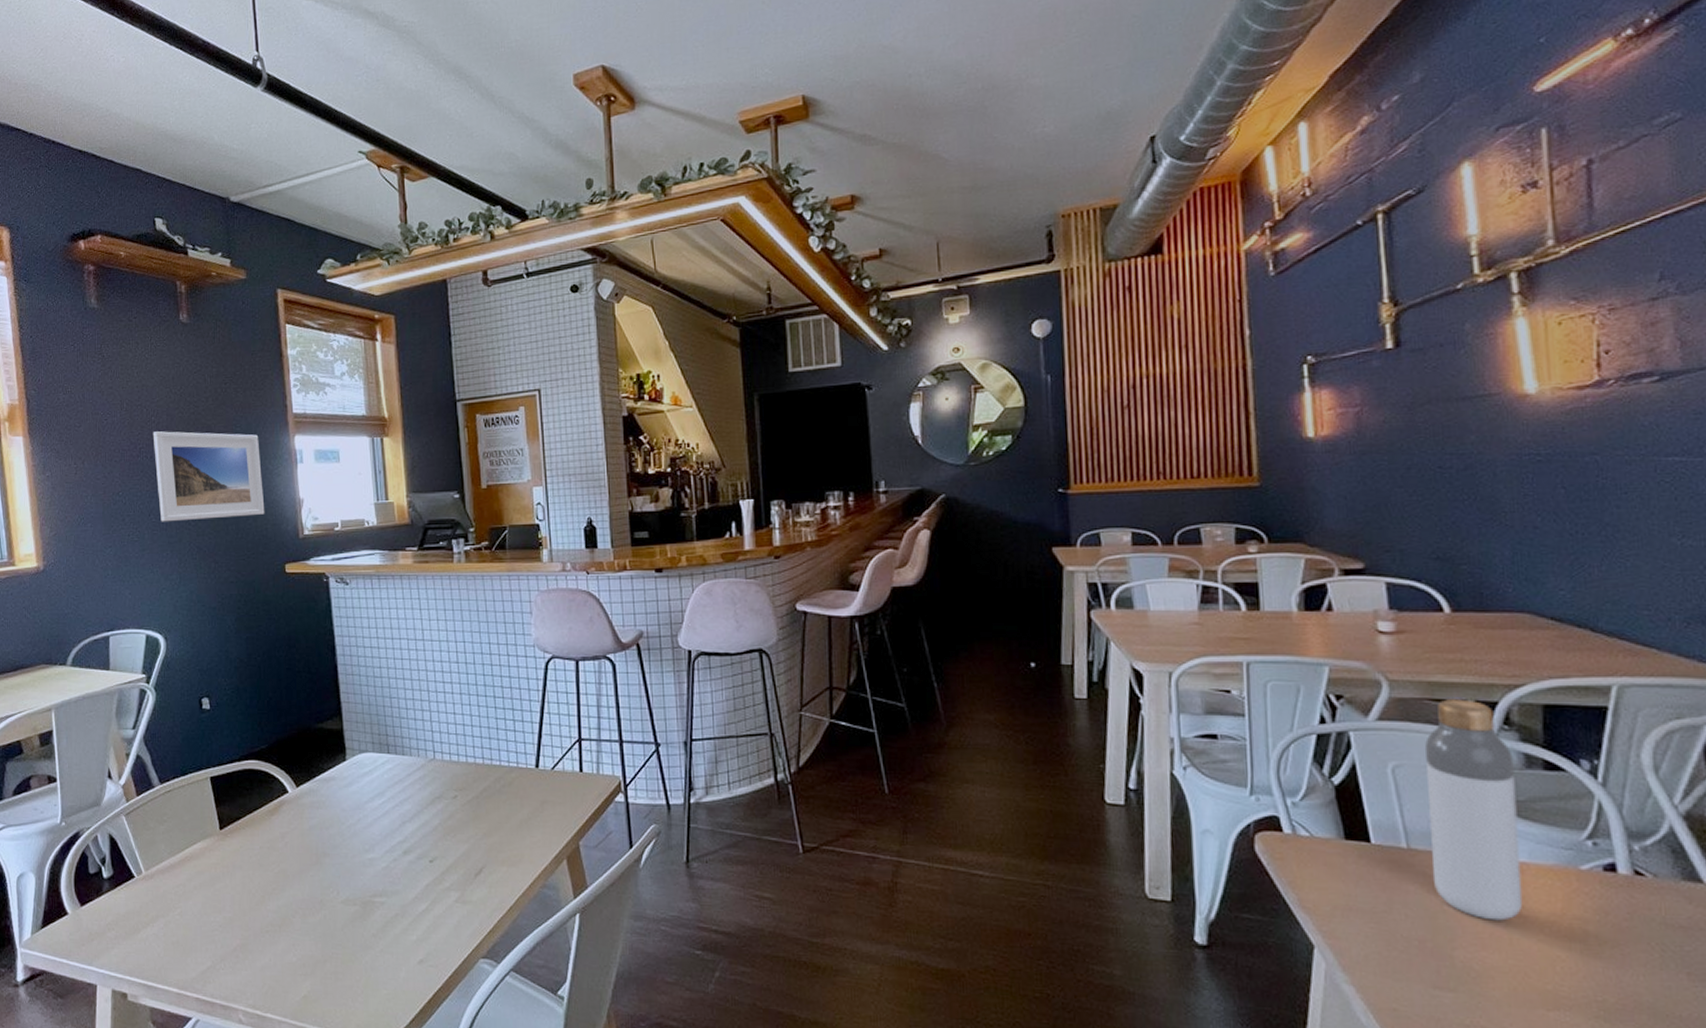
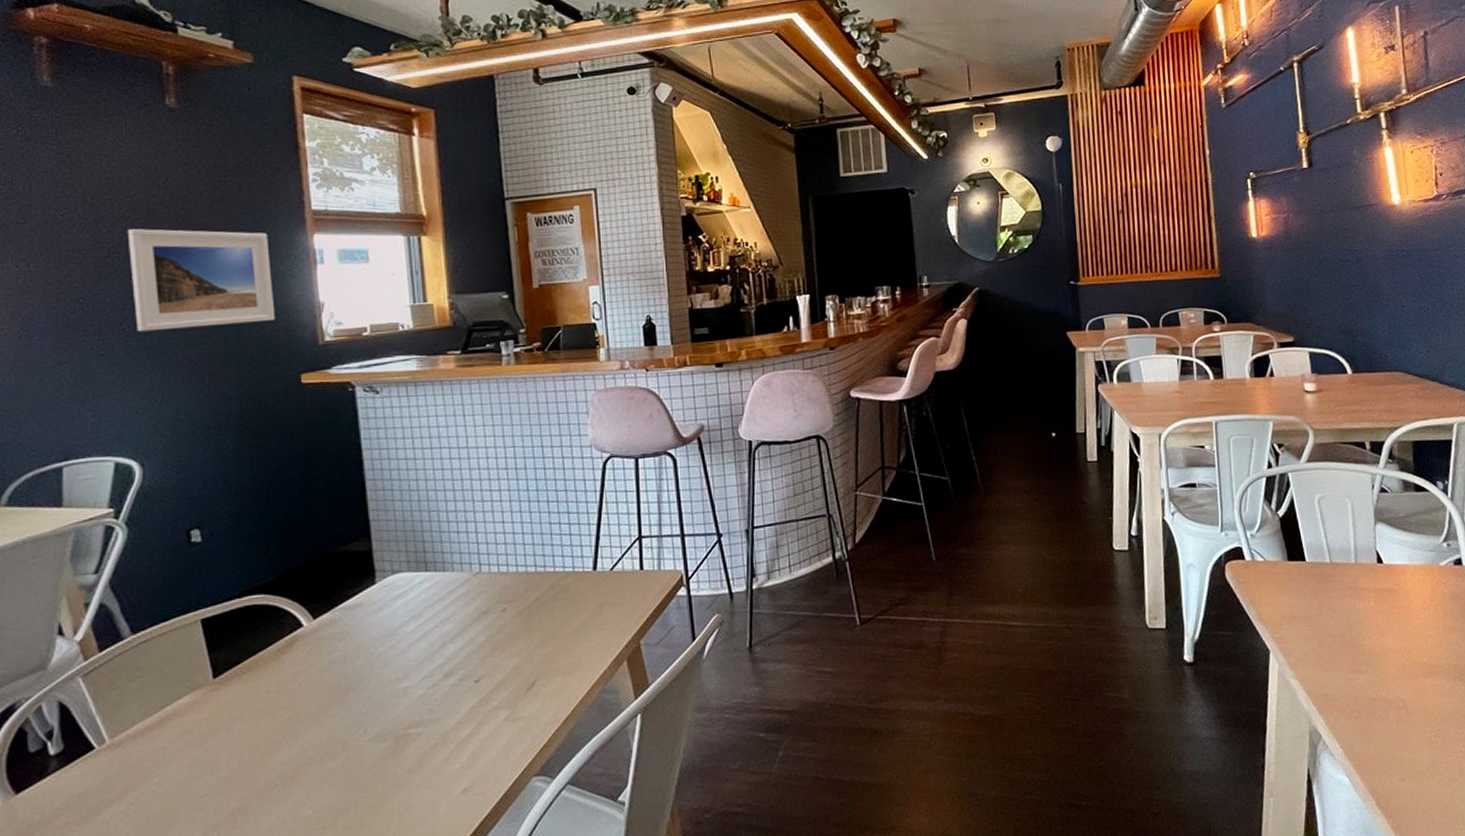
bottle: present [1425,699,1523,921] -> none [1339,441,1406,613]

